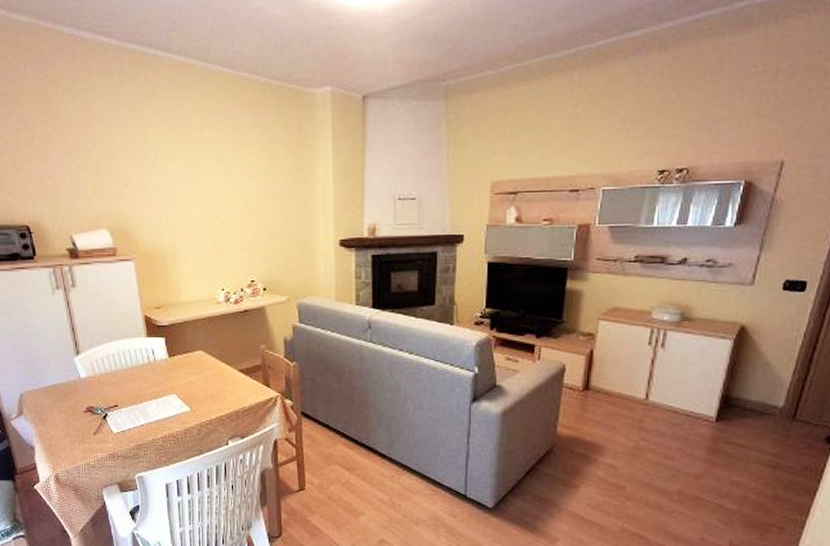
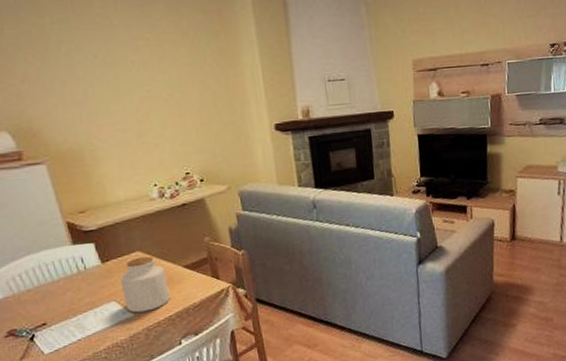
jar: none [182,355,223,408] -> present [119,256,170,313]

